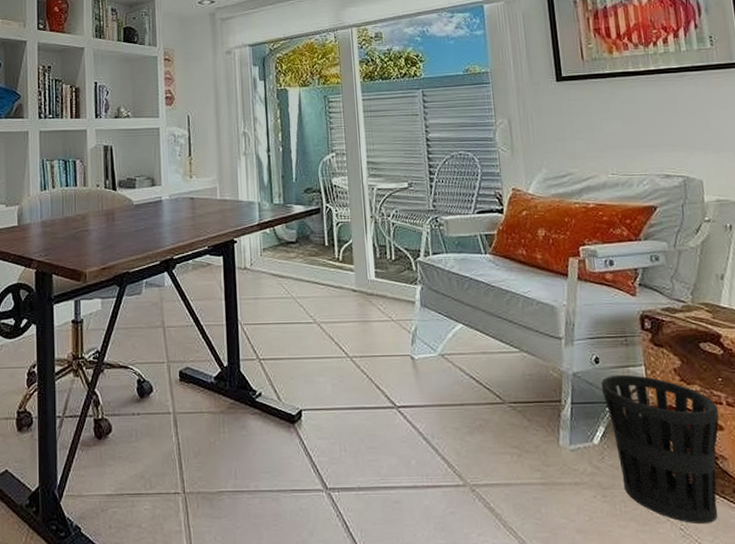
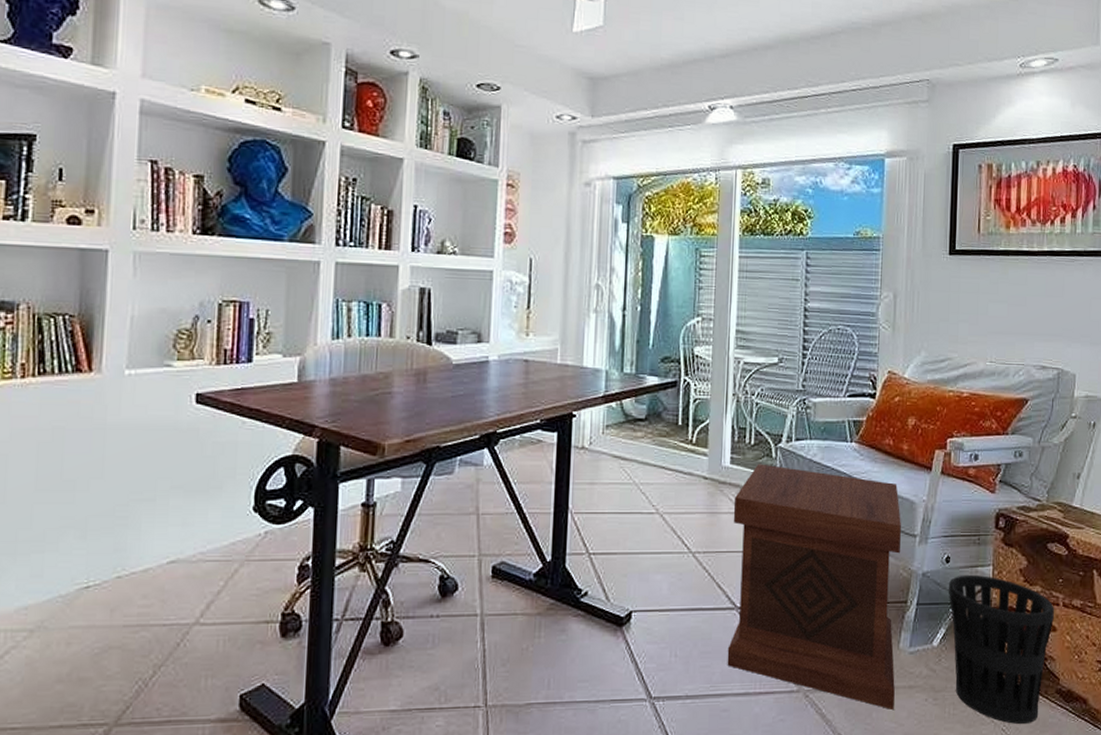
side table: none [382,276,563,506] -> present [727,463,901,711]

